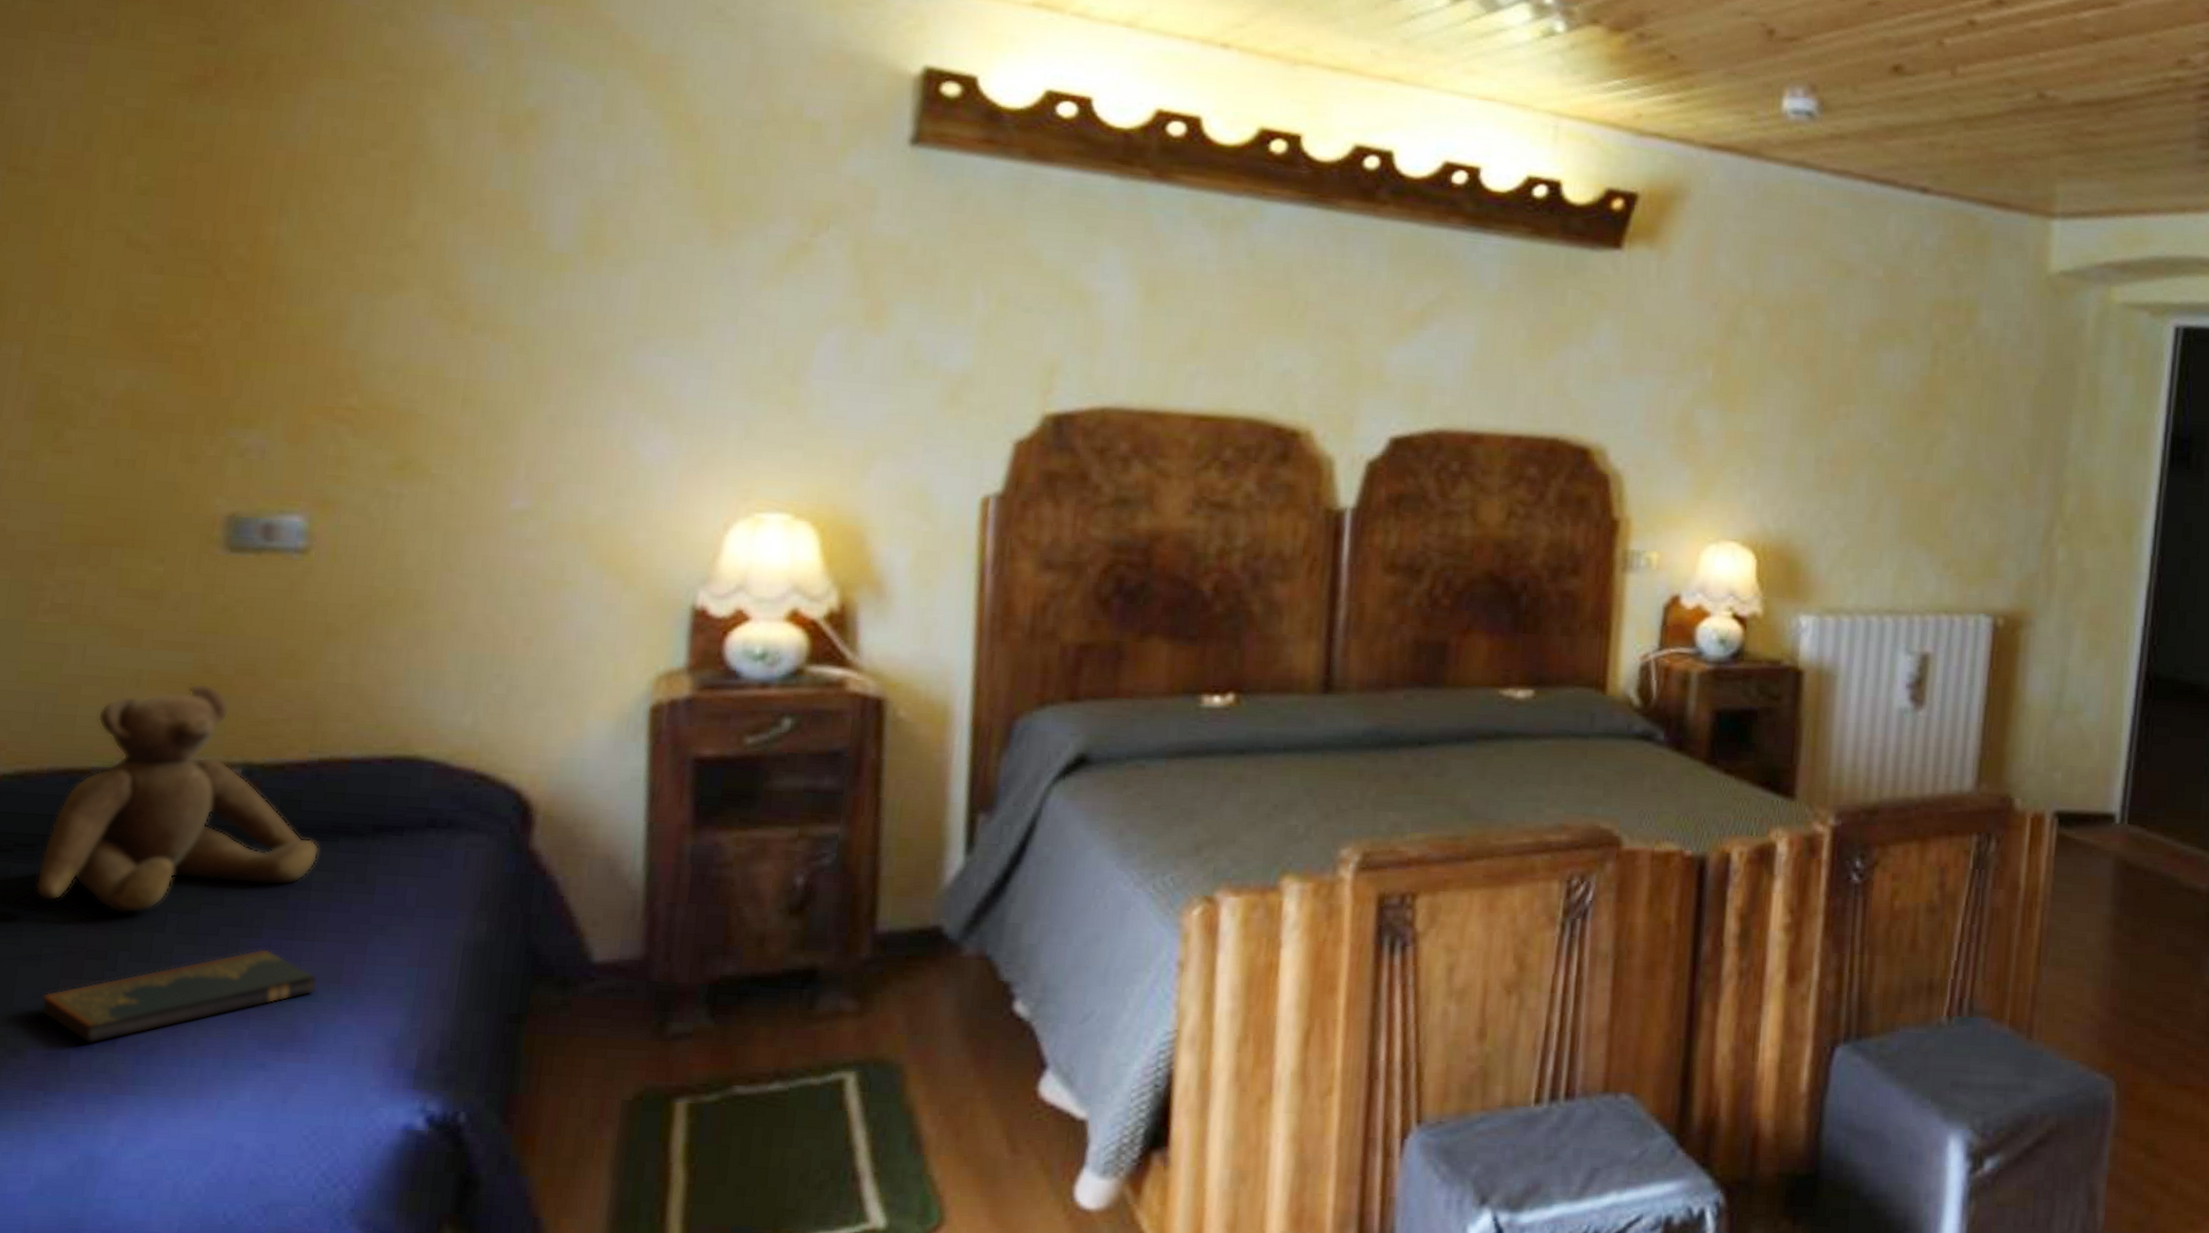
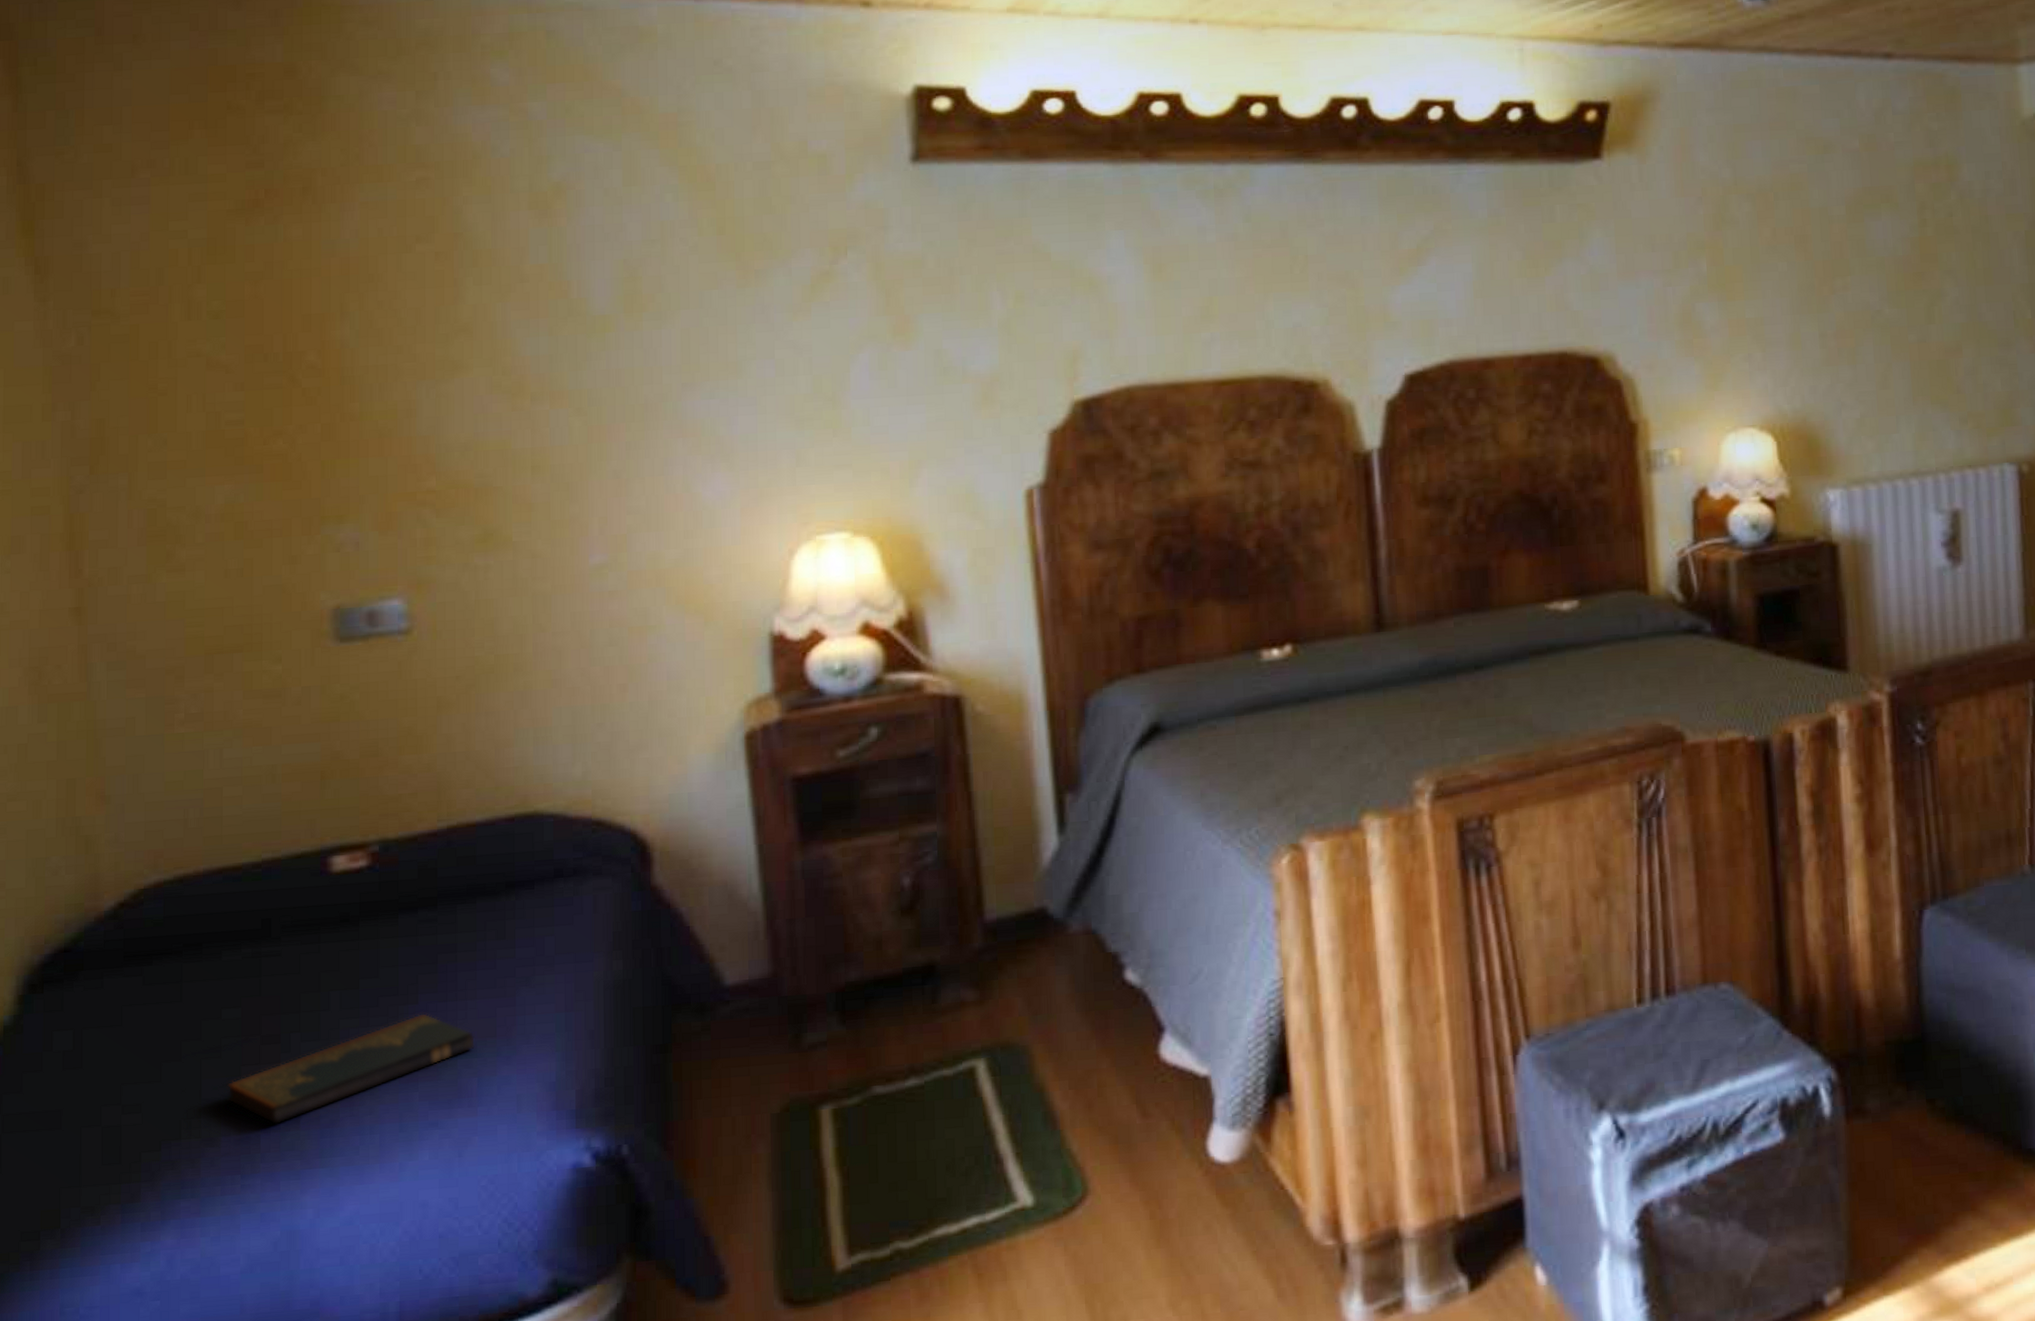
teddy bear: present [35,683,320,914] -> none [207,770,459,997]

